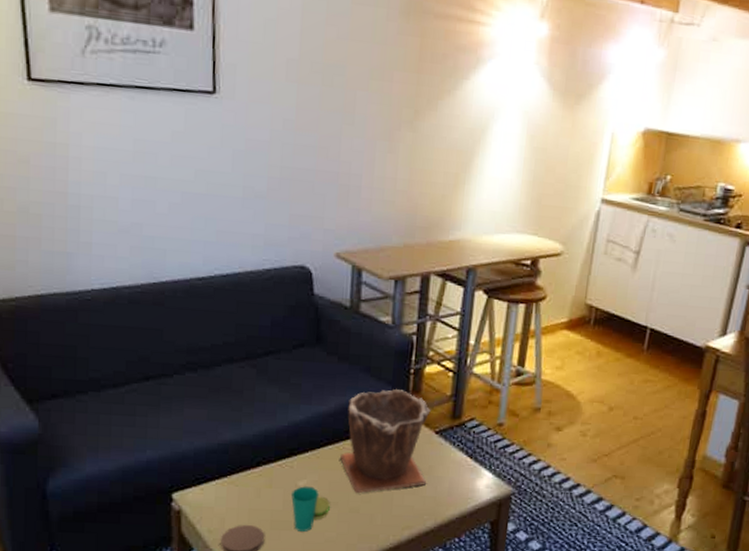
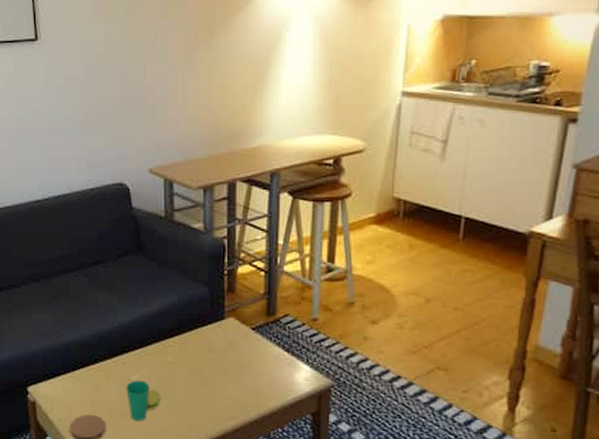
plant pot: present [340,388,431,493] -> none [166,289,248,386]

